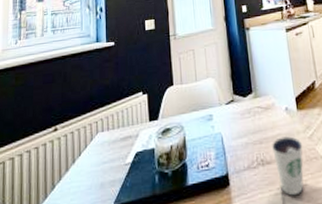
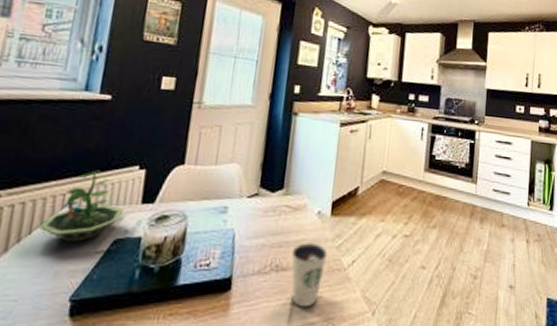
terrarium: none [84,100,138,159] -> present [38,170,124,242]

